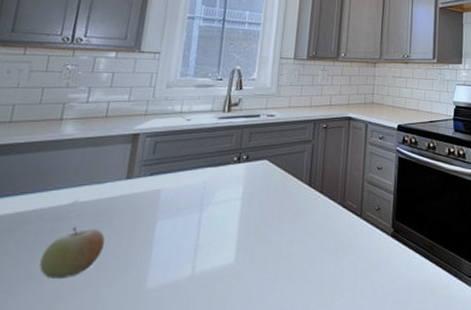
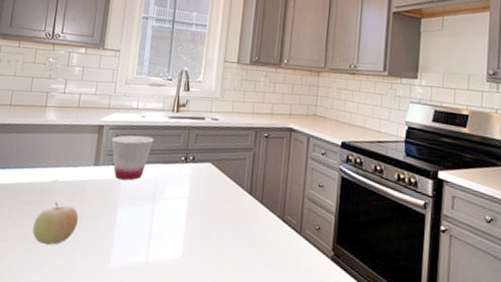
cup: none [148,140,201,190] -> present [111,135,154,180]

